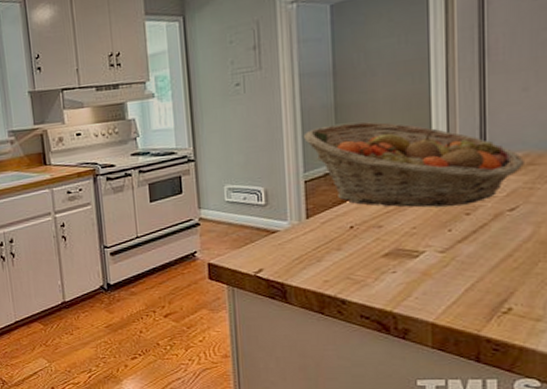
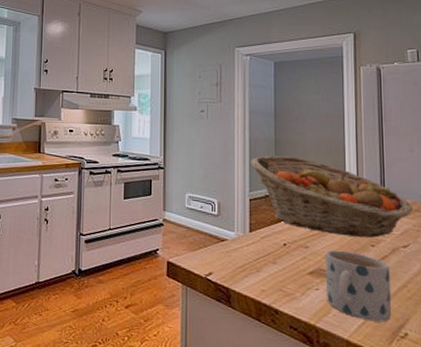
mug: none [403,224,492,300] -> present [325,250,392,323]

